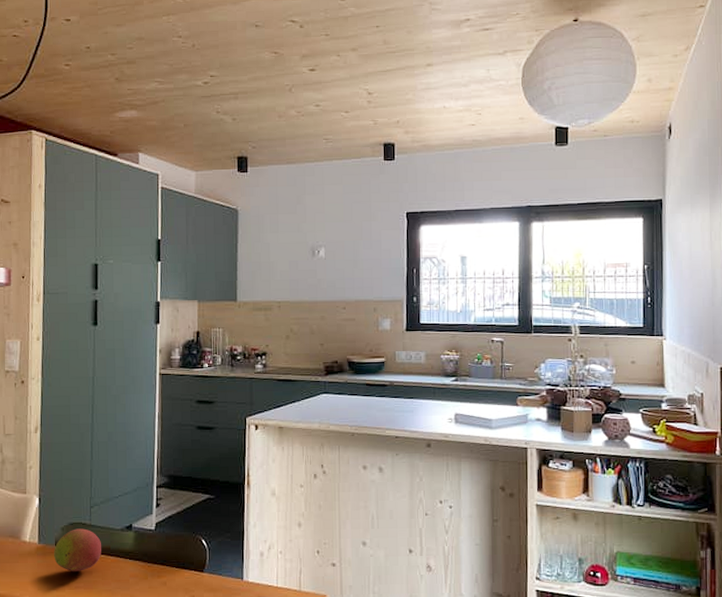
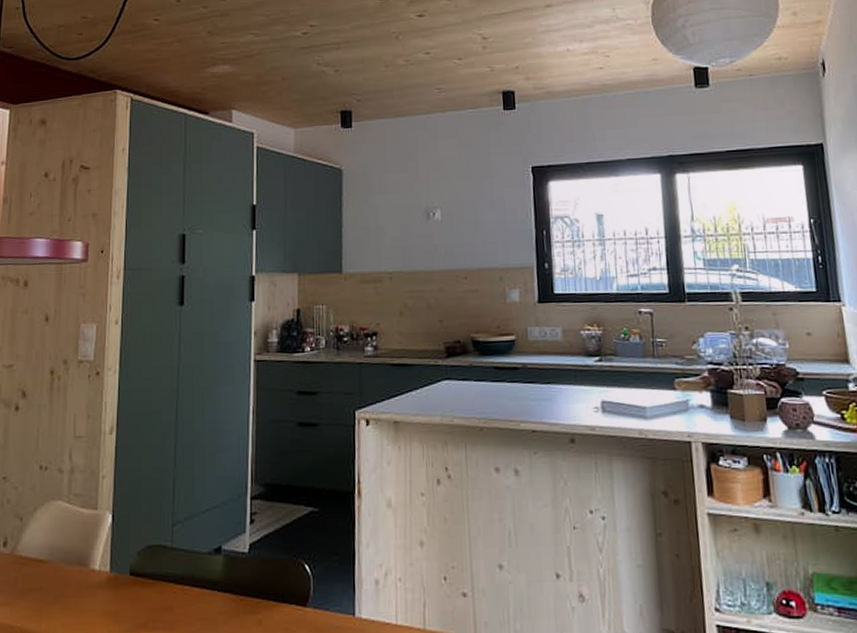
fruit: present [54,528,101,571] -> none [128,552,184,608]

